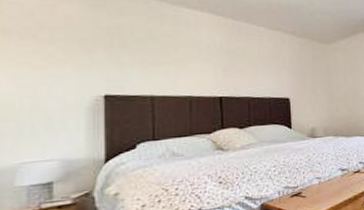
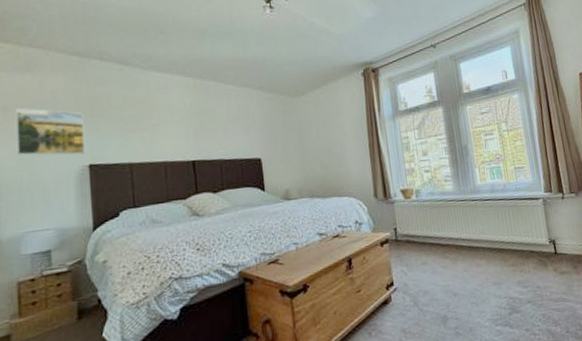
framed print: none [18,31,101,85] -> present [15,107,86,156]

